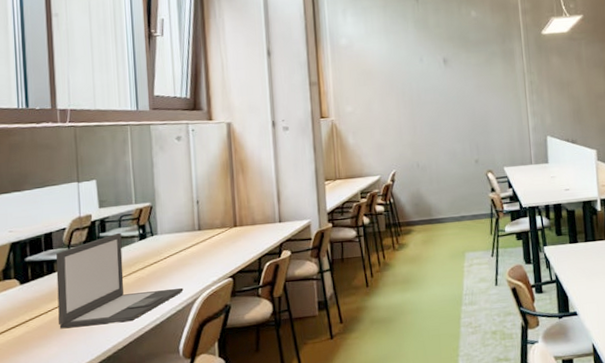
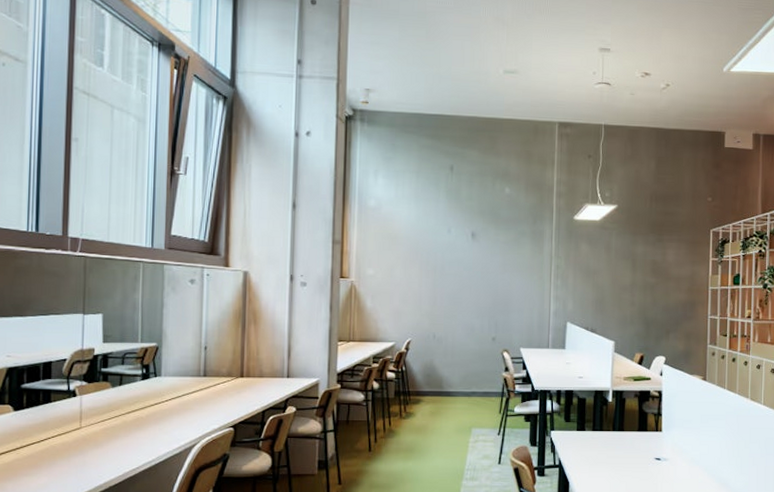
laptop: present [56,232,184,329] -> none [51,370,183,460]

